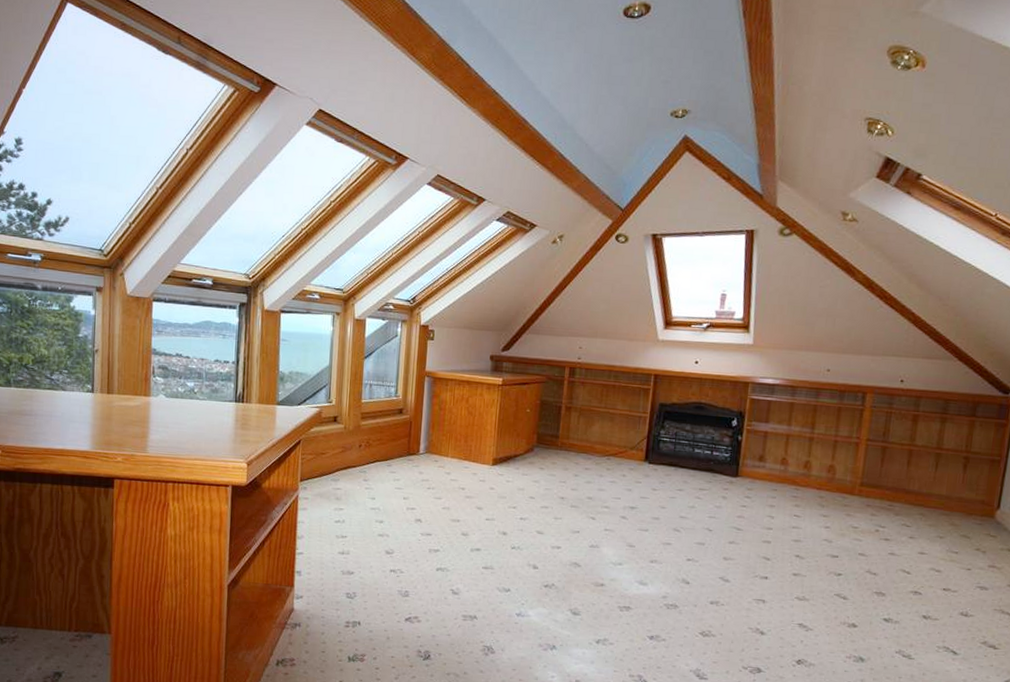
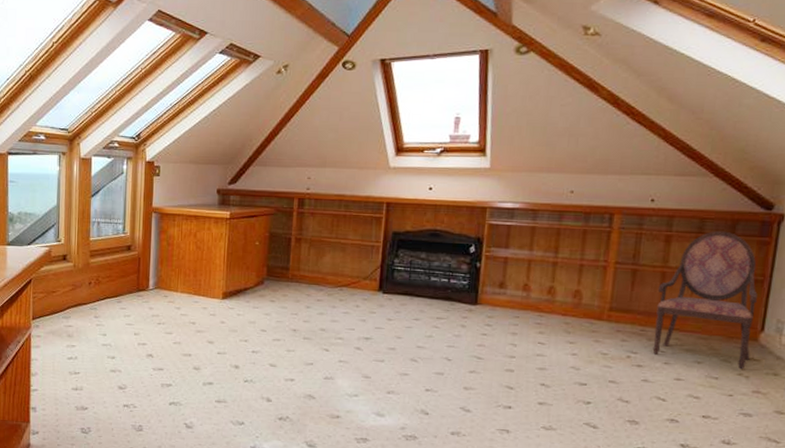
armchair: none [899,412,995,545] -> present [652,230,758,370]

